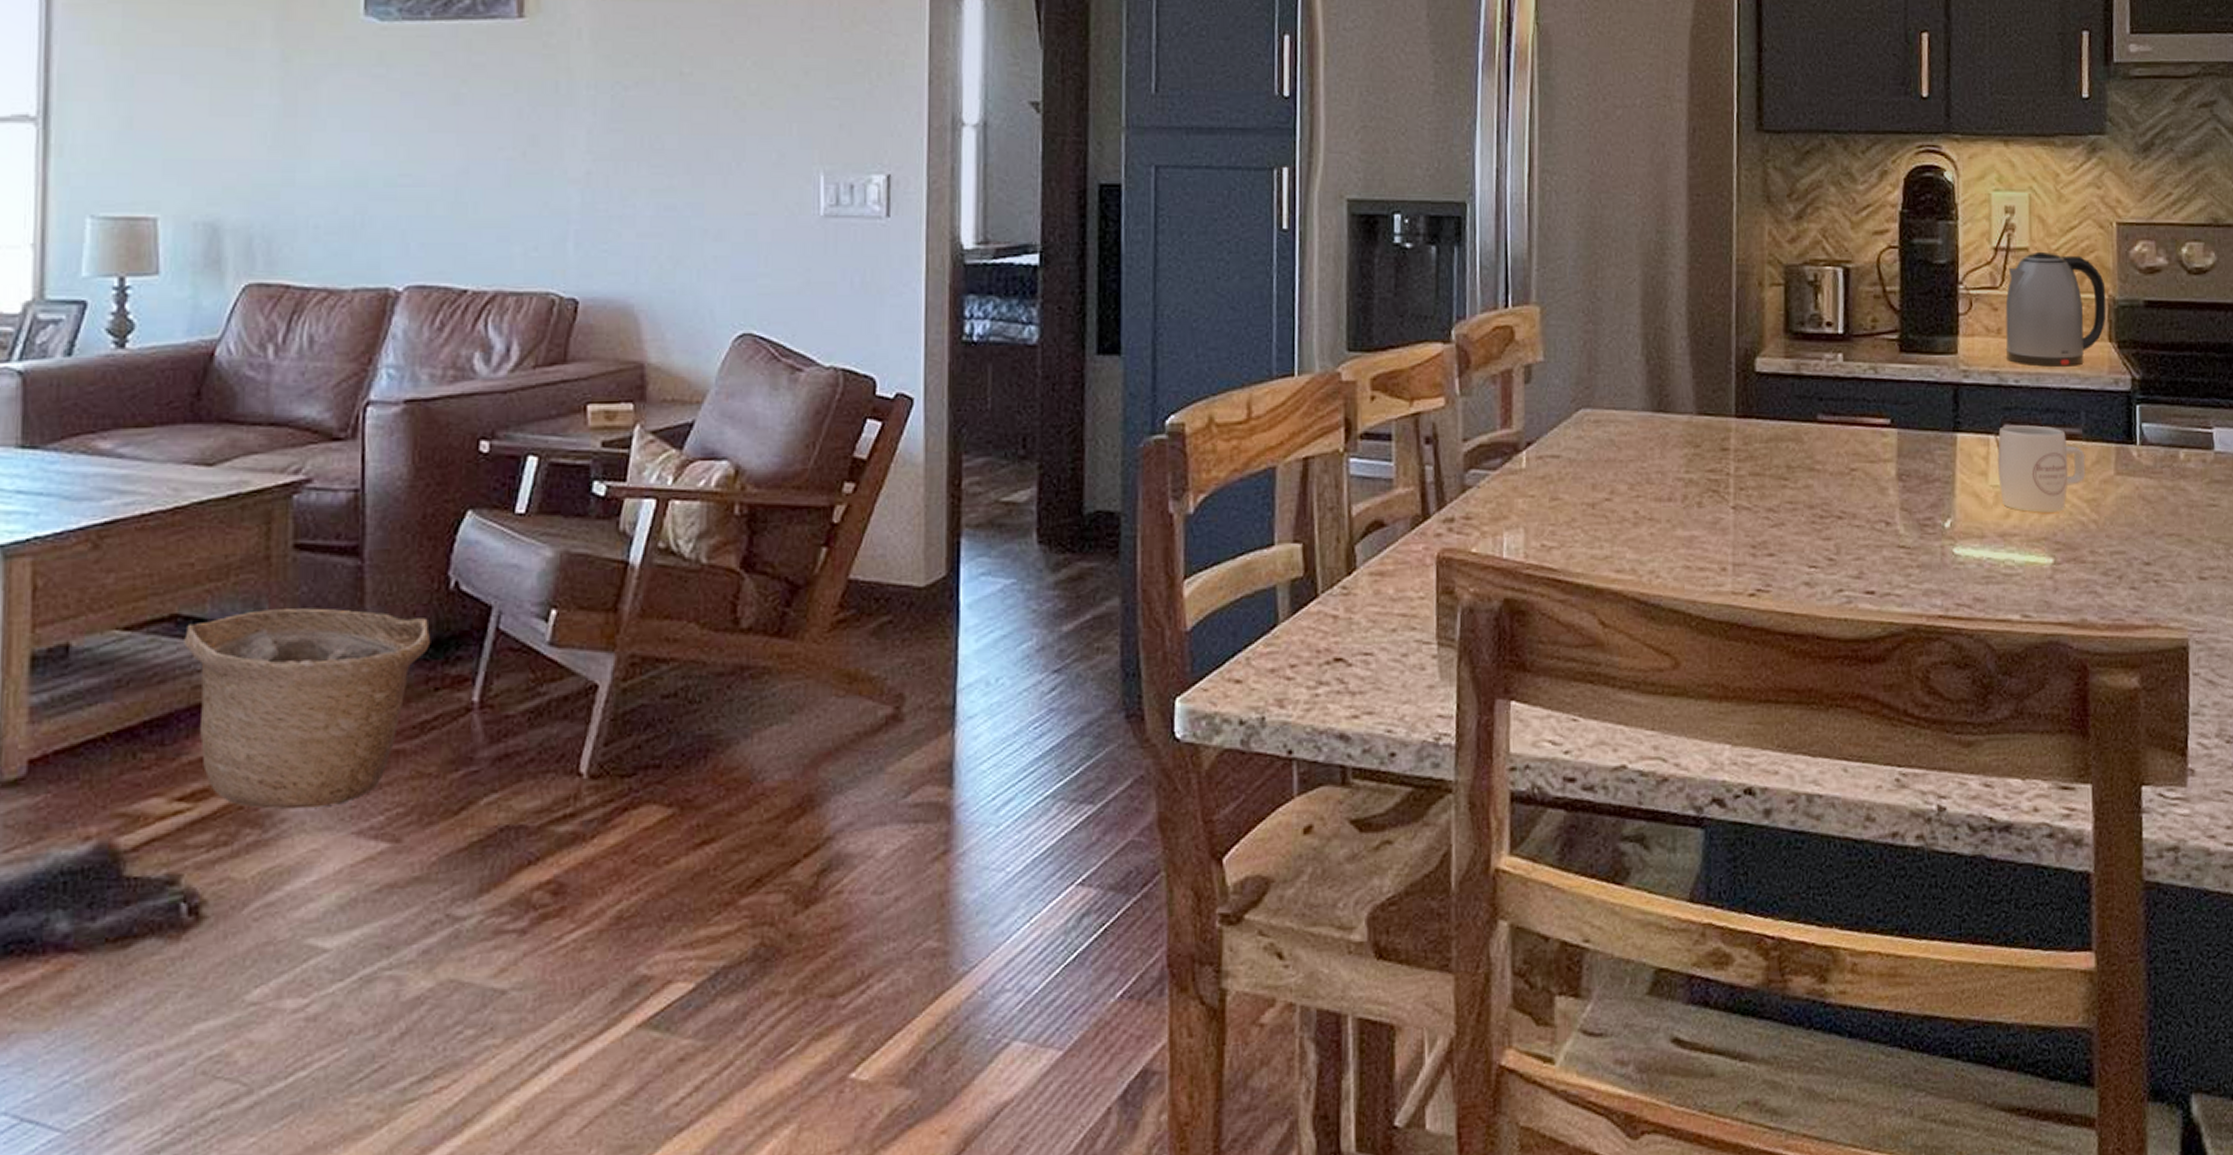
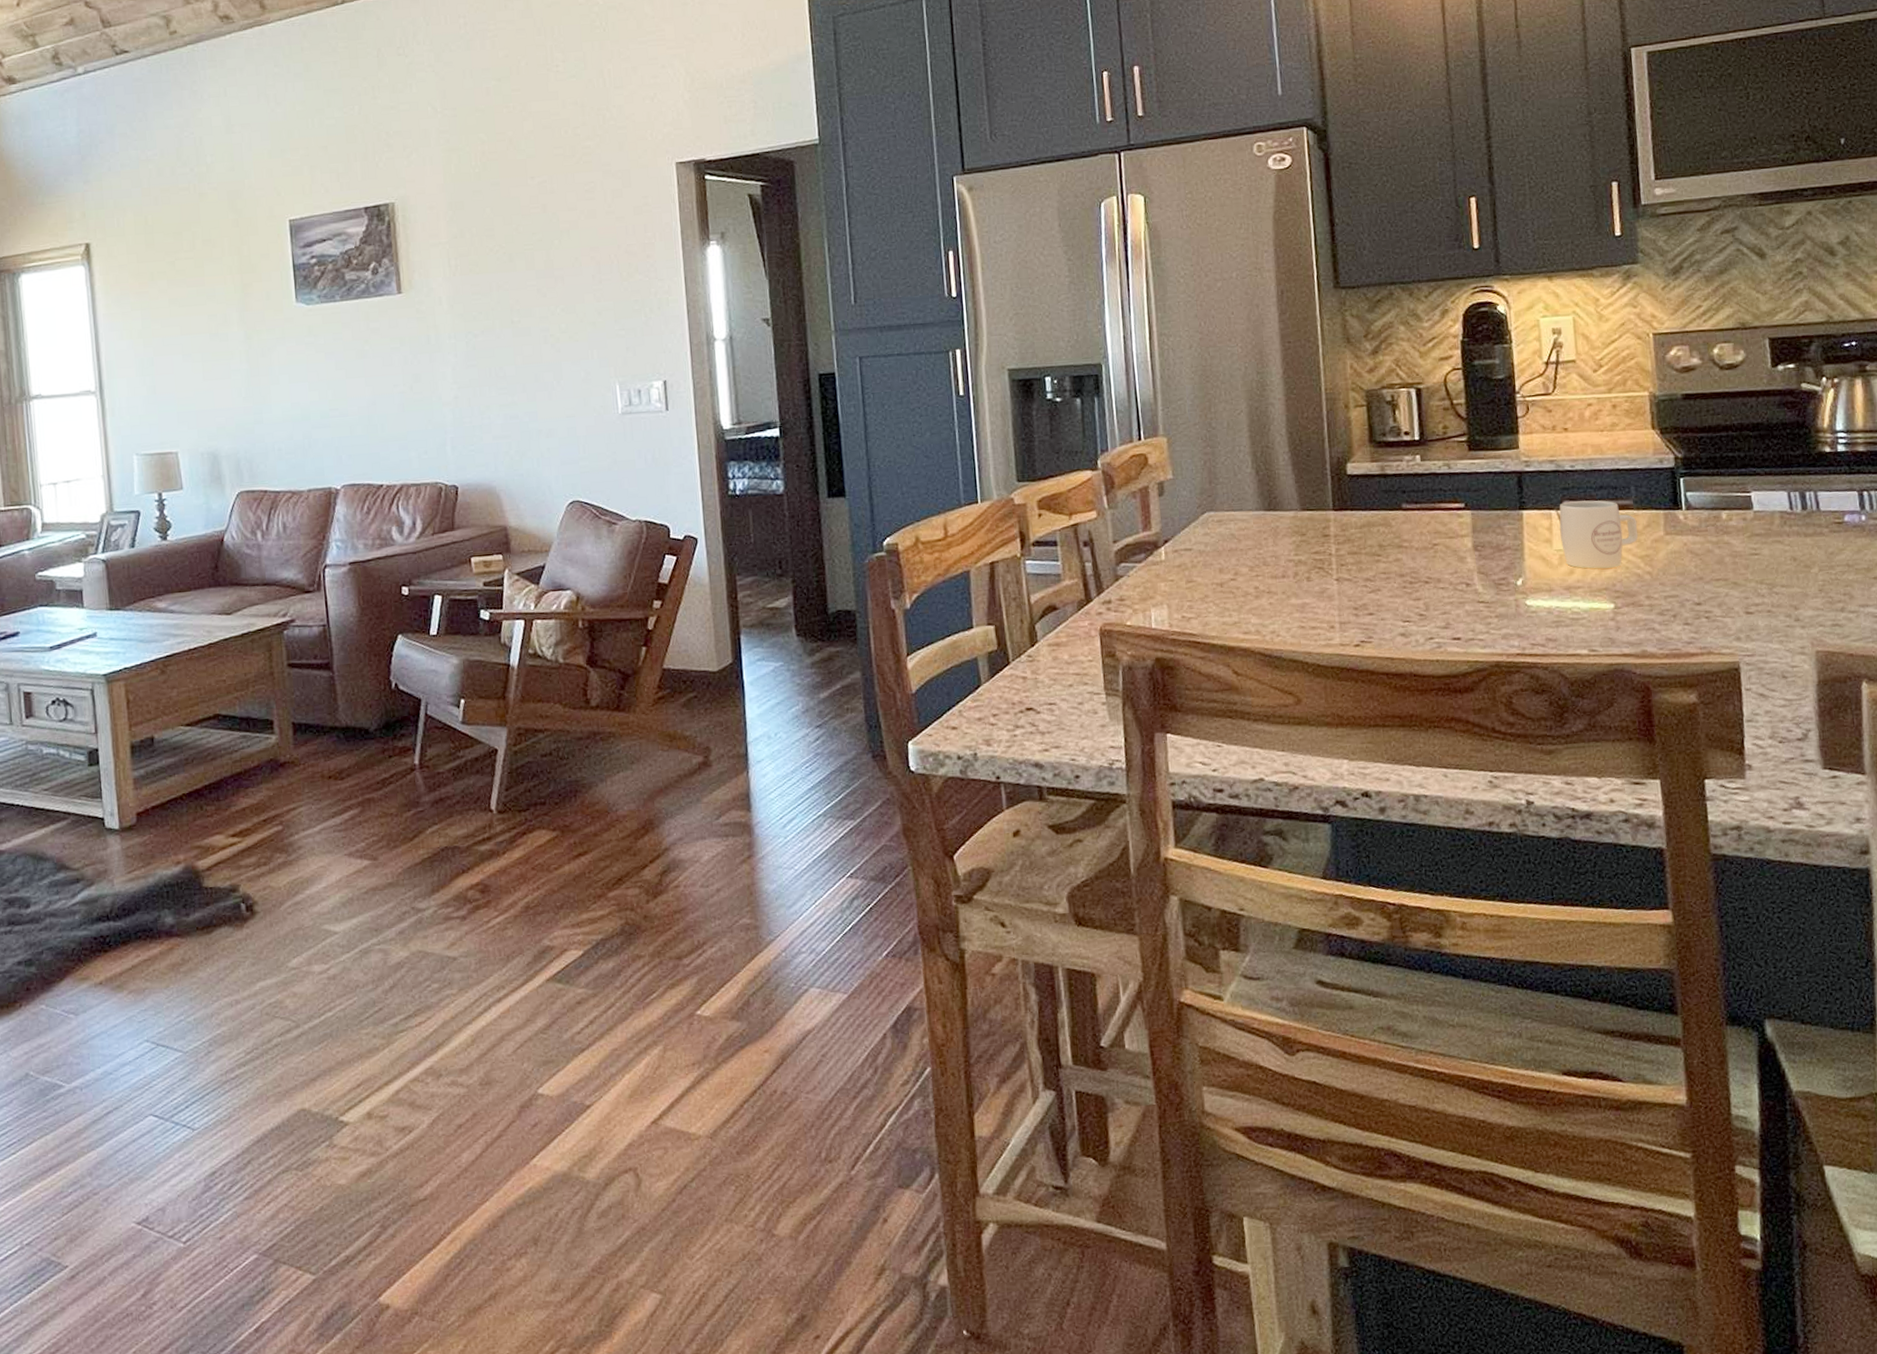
basket: present [184,608,431,809] -> none [225,705,384,840]
kettle: present [2005,251,2106,368] -> none [1558,362,1648,454]

